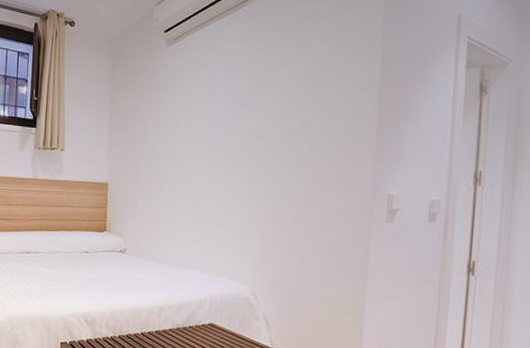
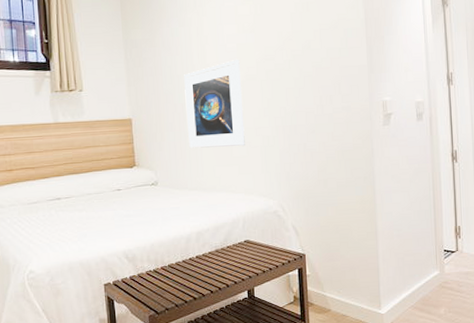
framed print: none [163,134,228,225] -> present [184,60,245,149]

